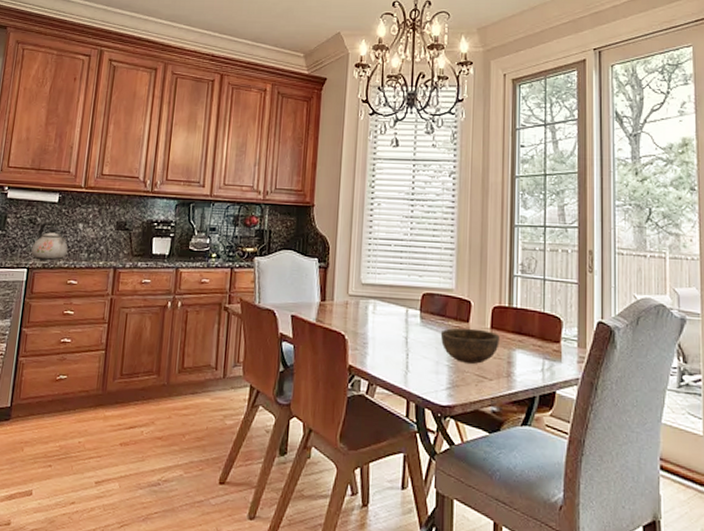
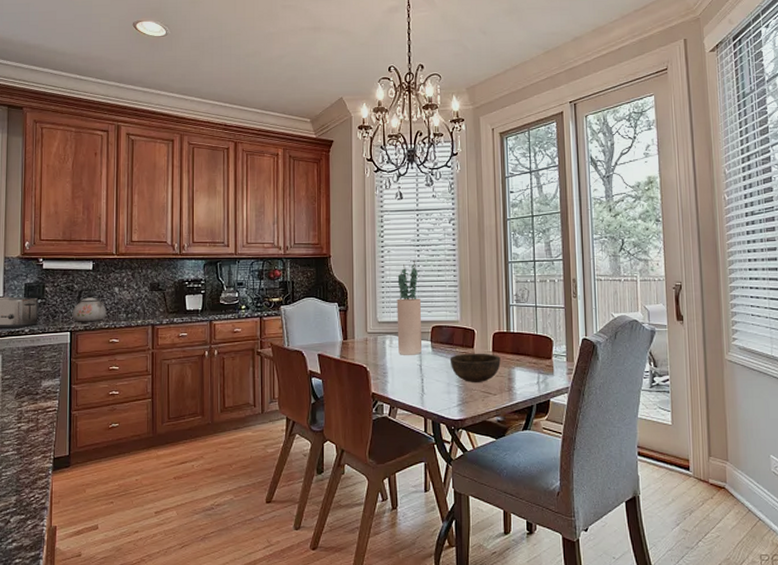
vase: none [381,215,412,325] -> present [397,260,423,355]

